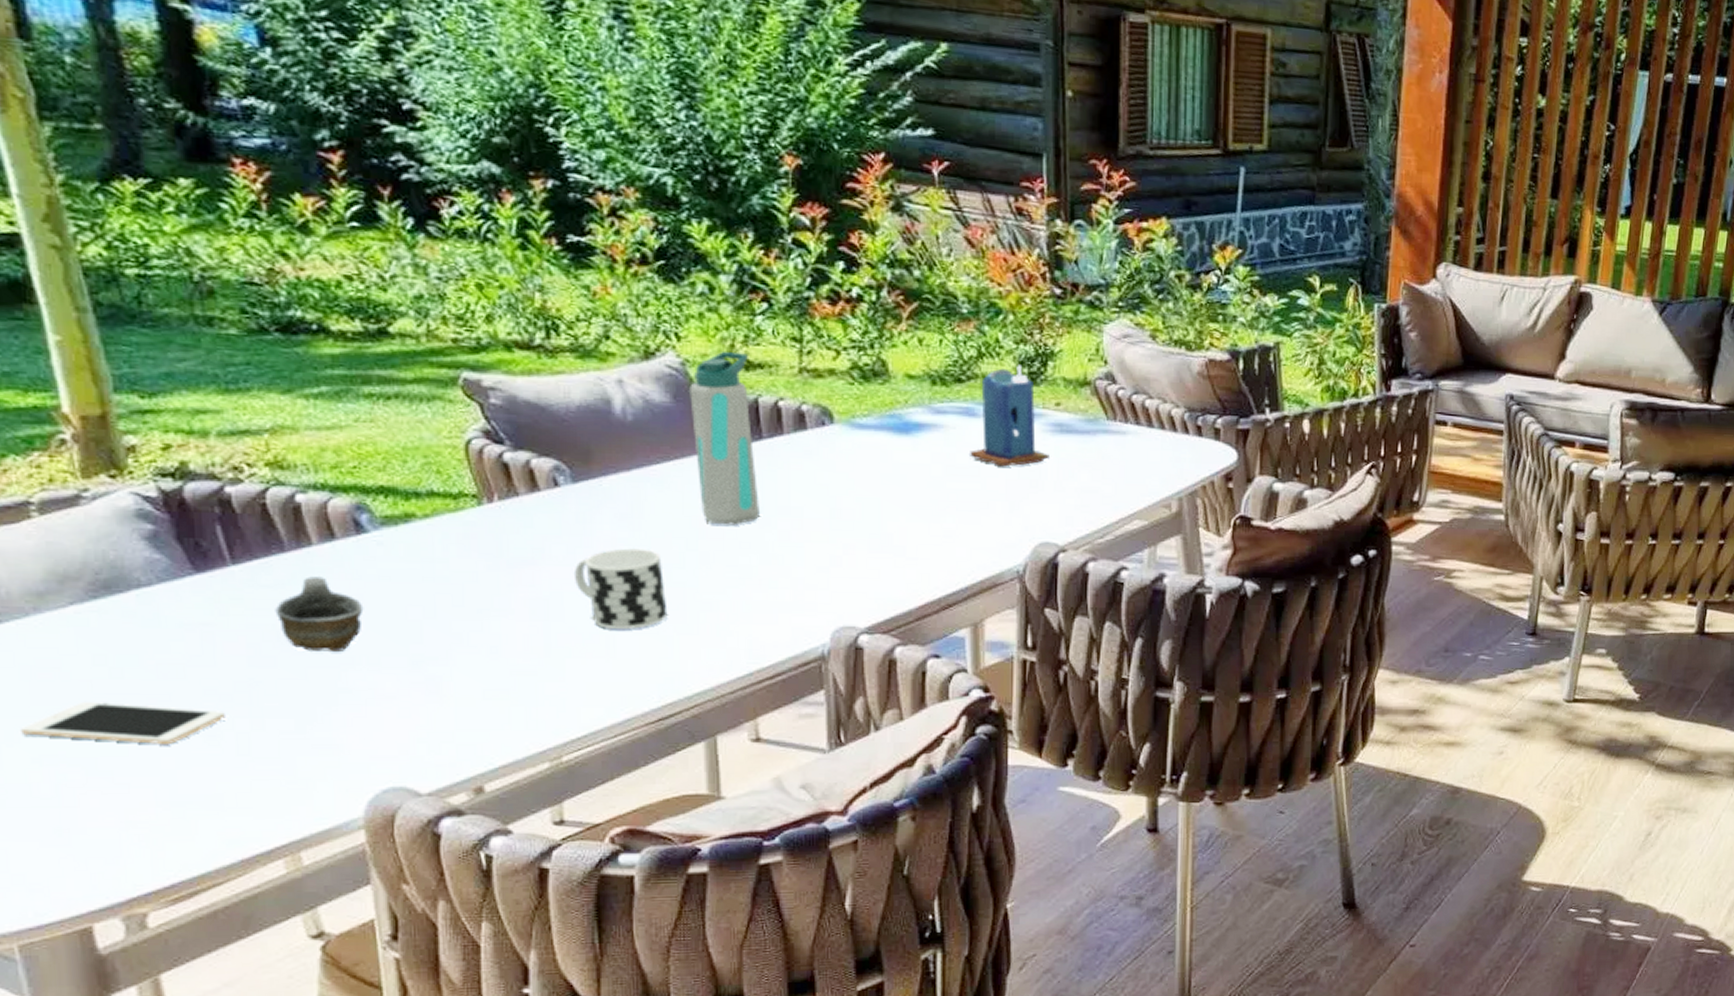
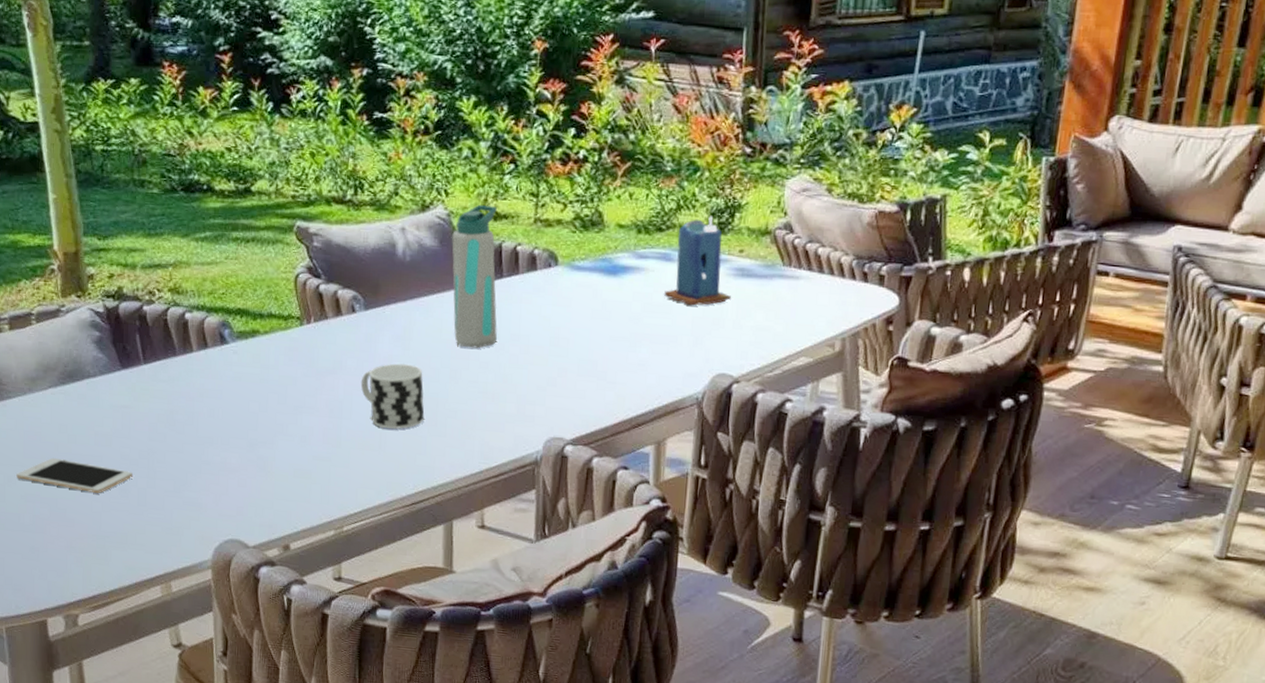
cup: present [275,576,364,651] -> none [167,375,222,433]

